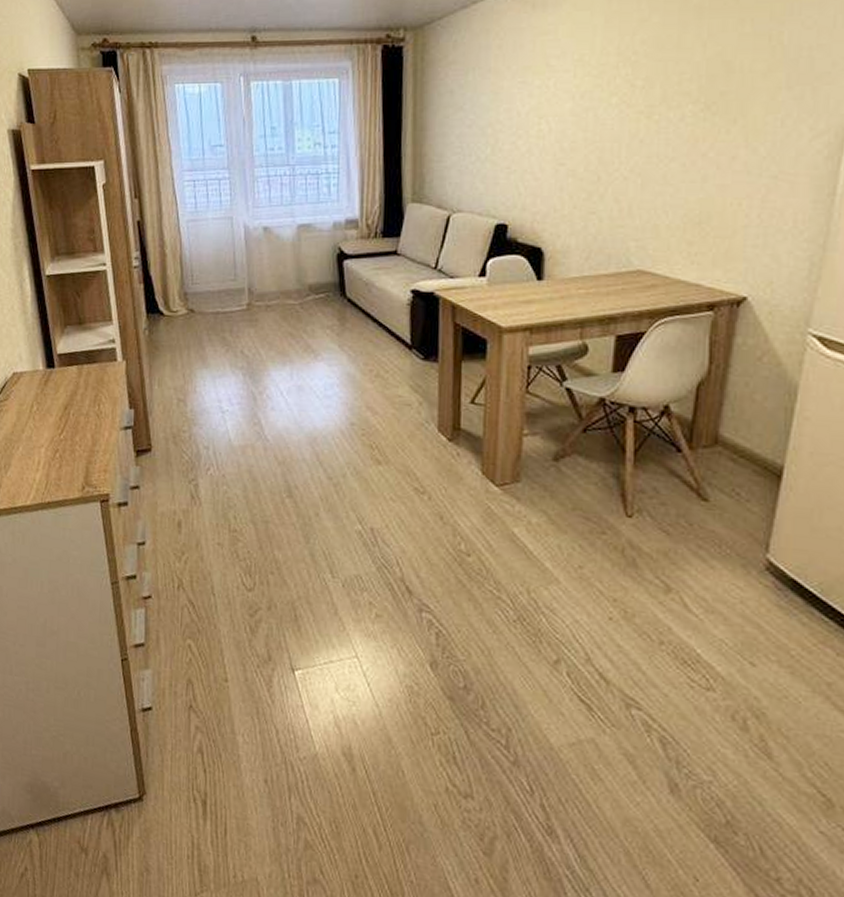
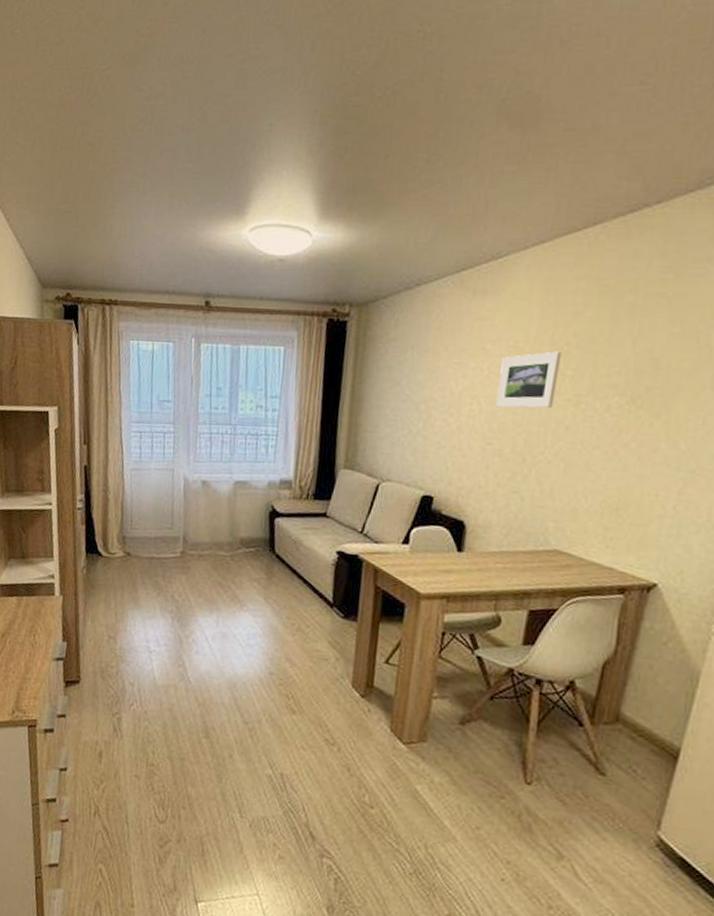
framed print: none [564,61,630,125] -> present [495,351,562,409]

